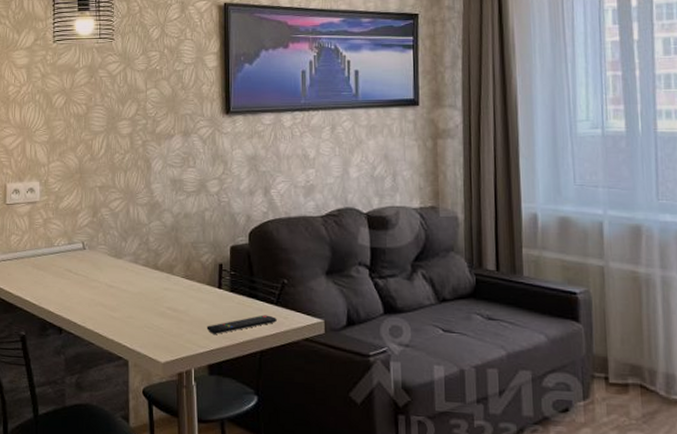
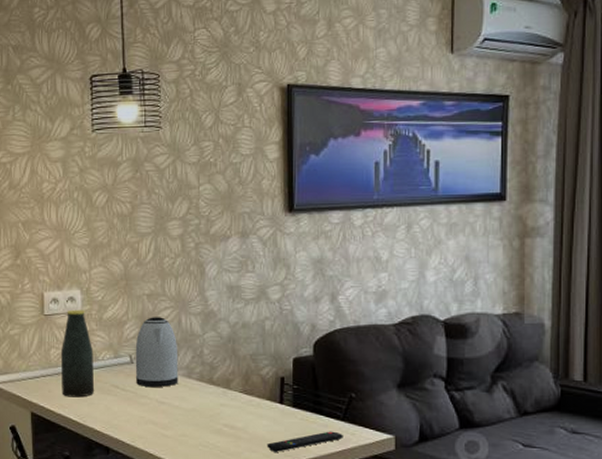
bottle: none [20,199,50,281] -> present [60,309,95,398]
kettle: none [87,207,126,272] -> present [135,317,178,387]

